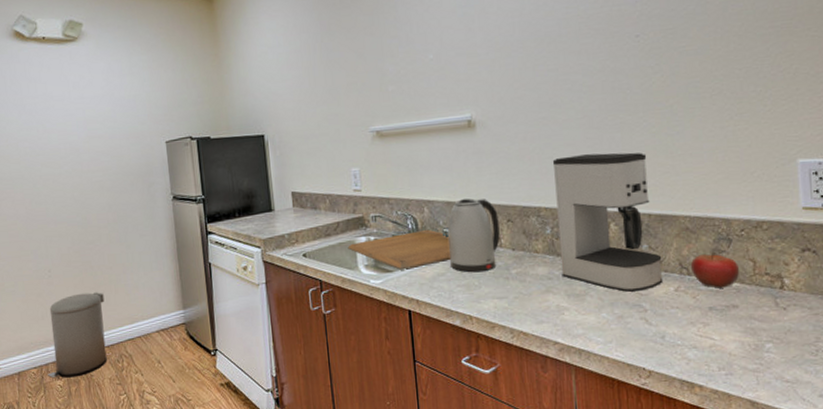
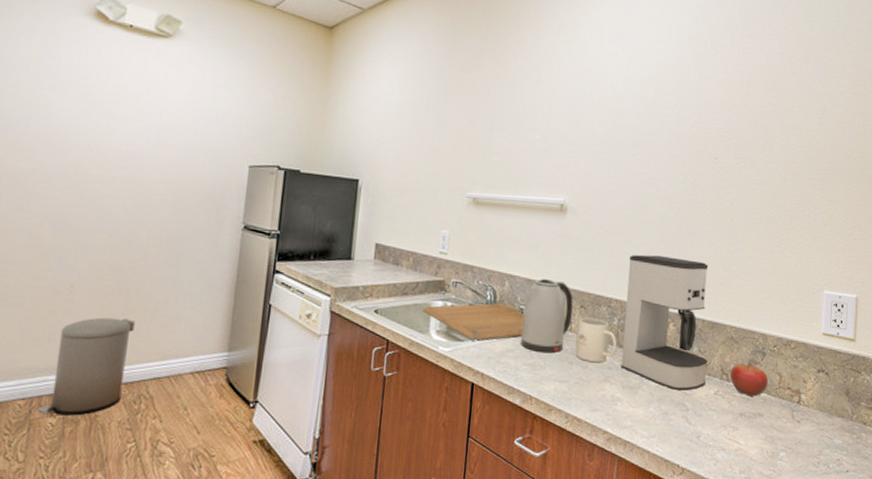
mug: none [507,230,555,275] -> present [575,317,618,363]

